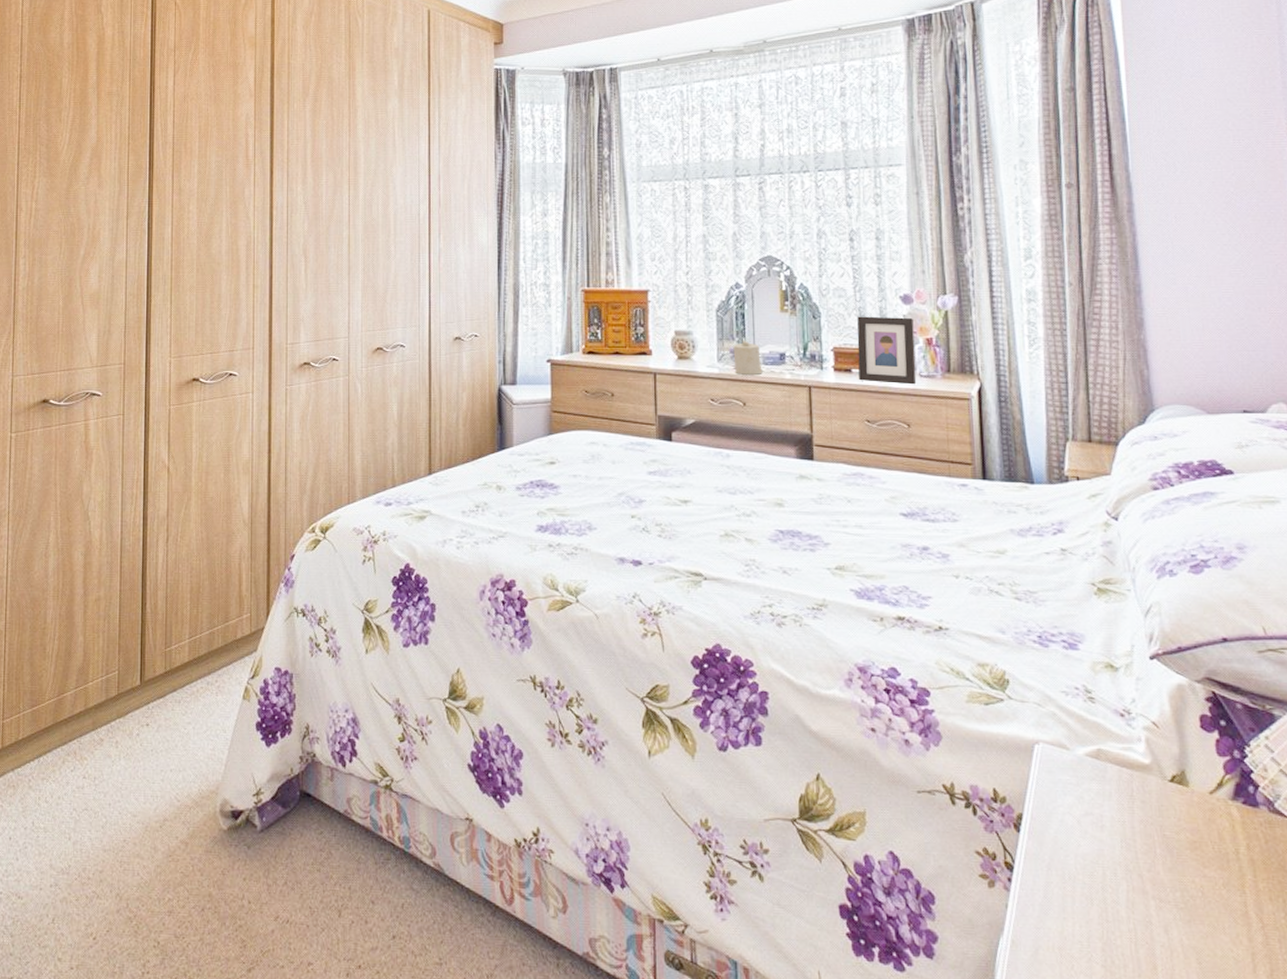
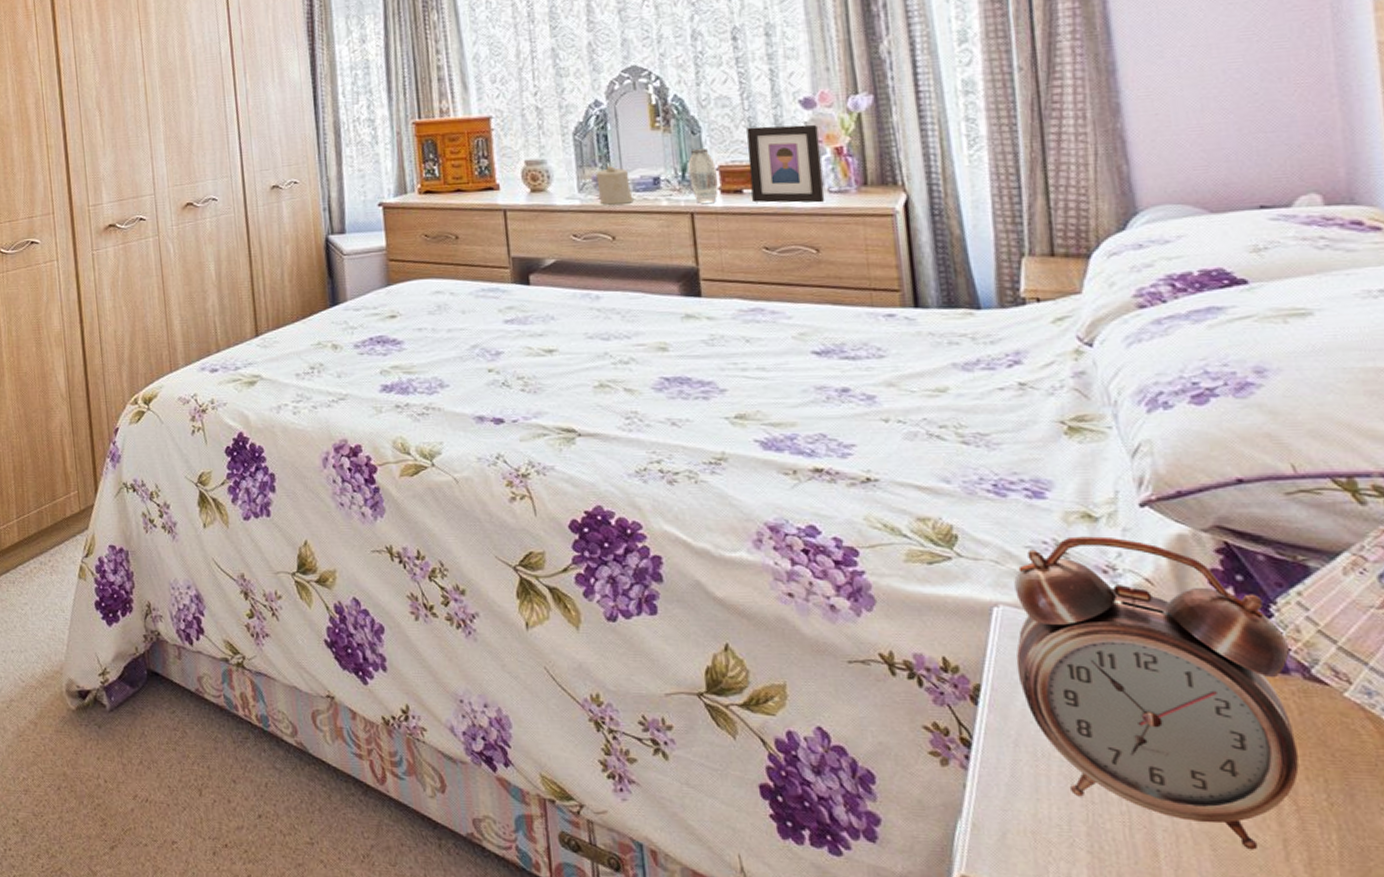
vase: none [808,330,832,380] -> present [688,147,719,204]
alarm clock: none [1051,683,1264,963] -> present [1014,536,1299,850]

